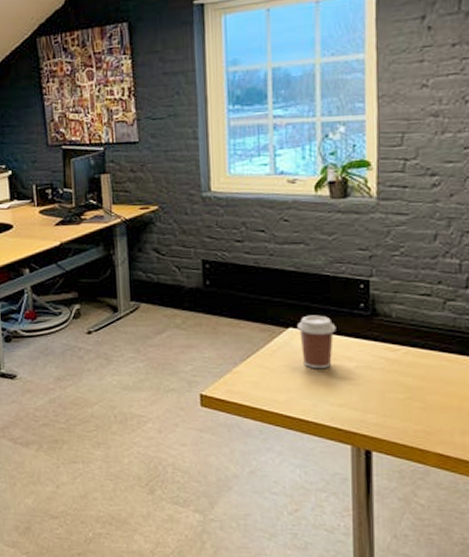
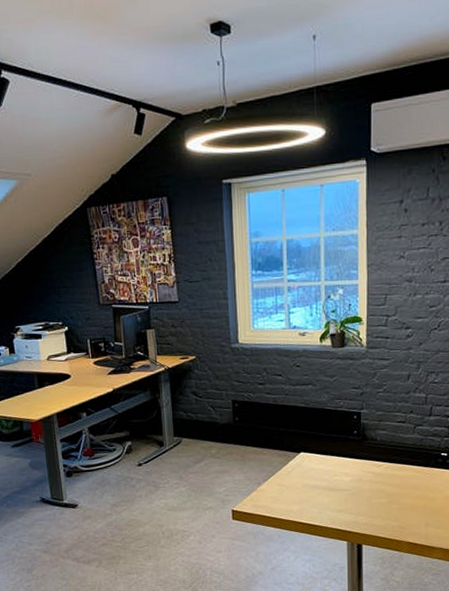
coffee cup: present [296,315,336,369] -> none [306,441,336,484]

